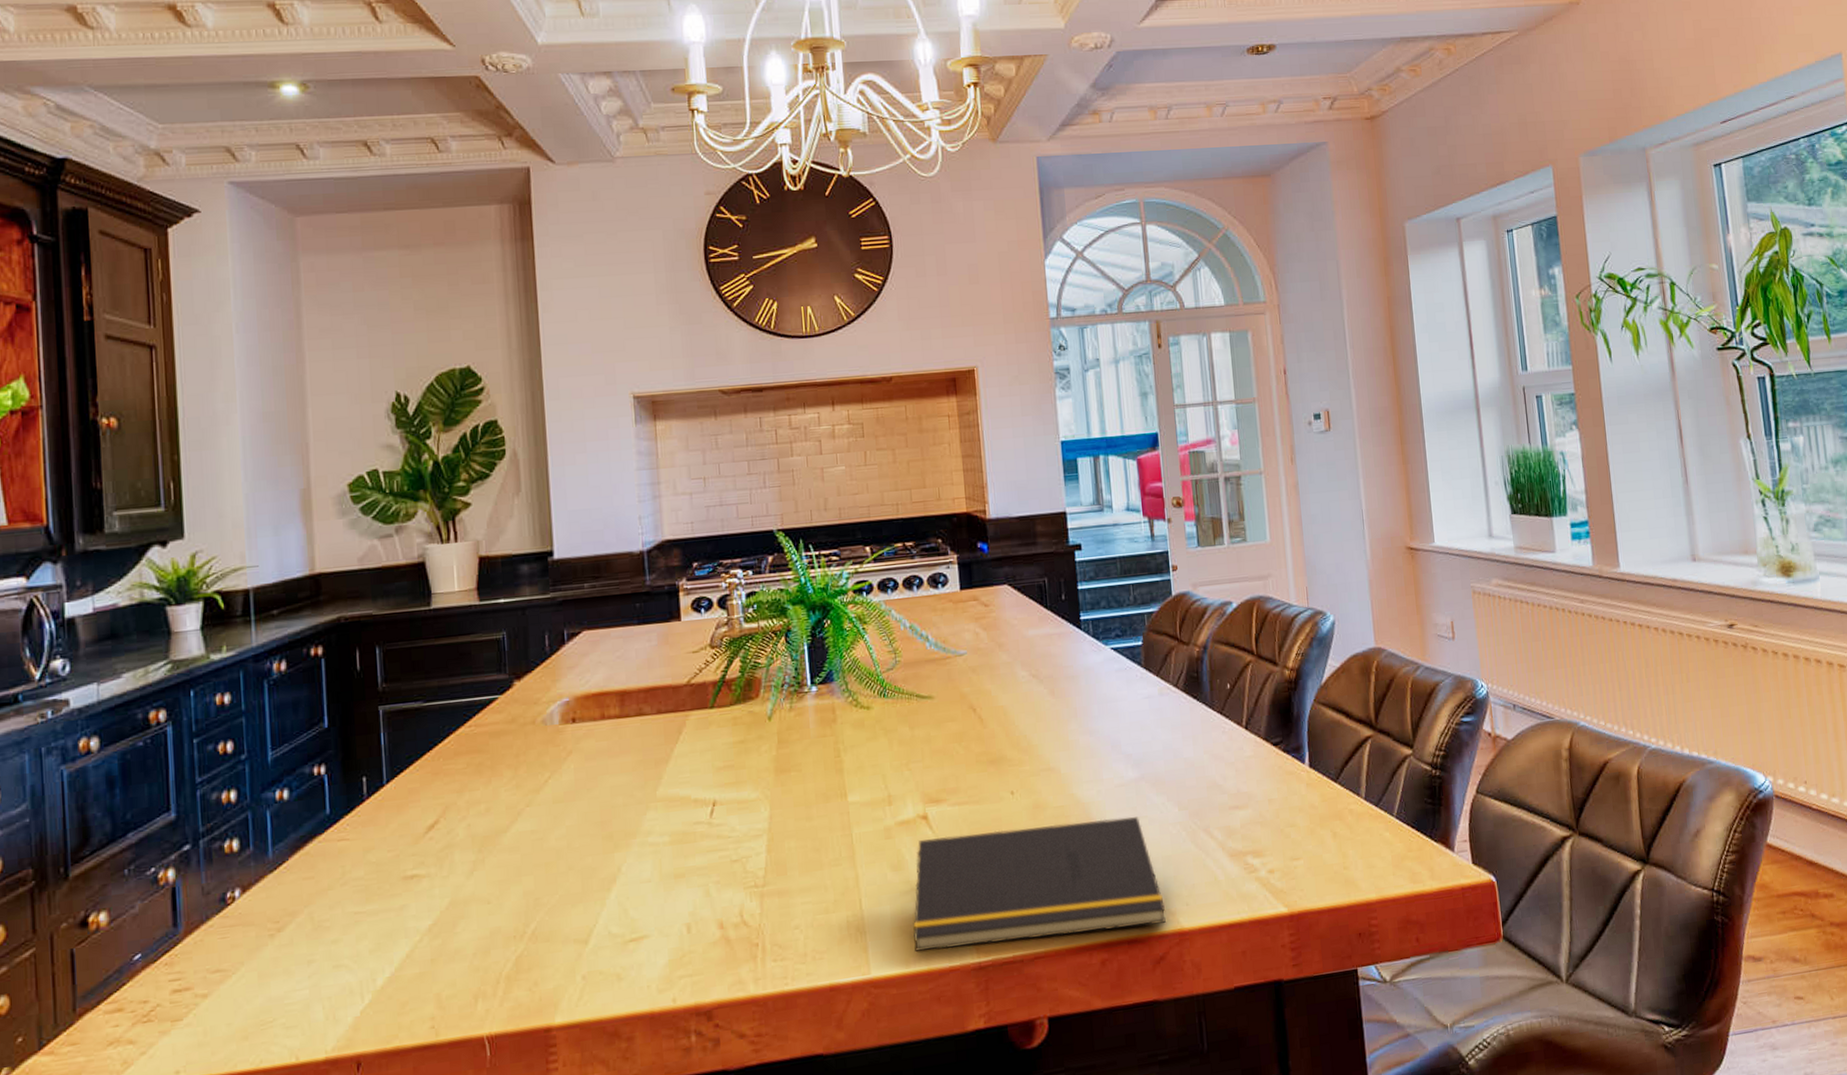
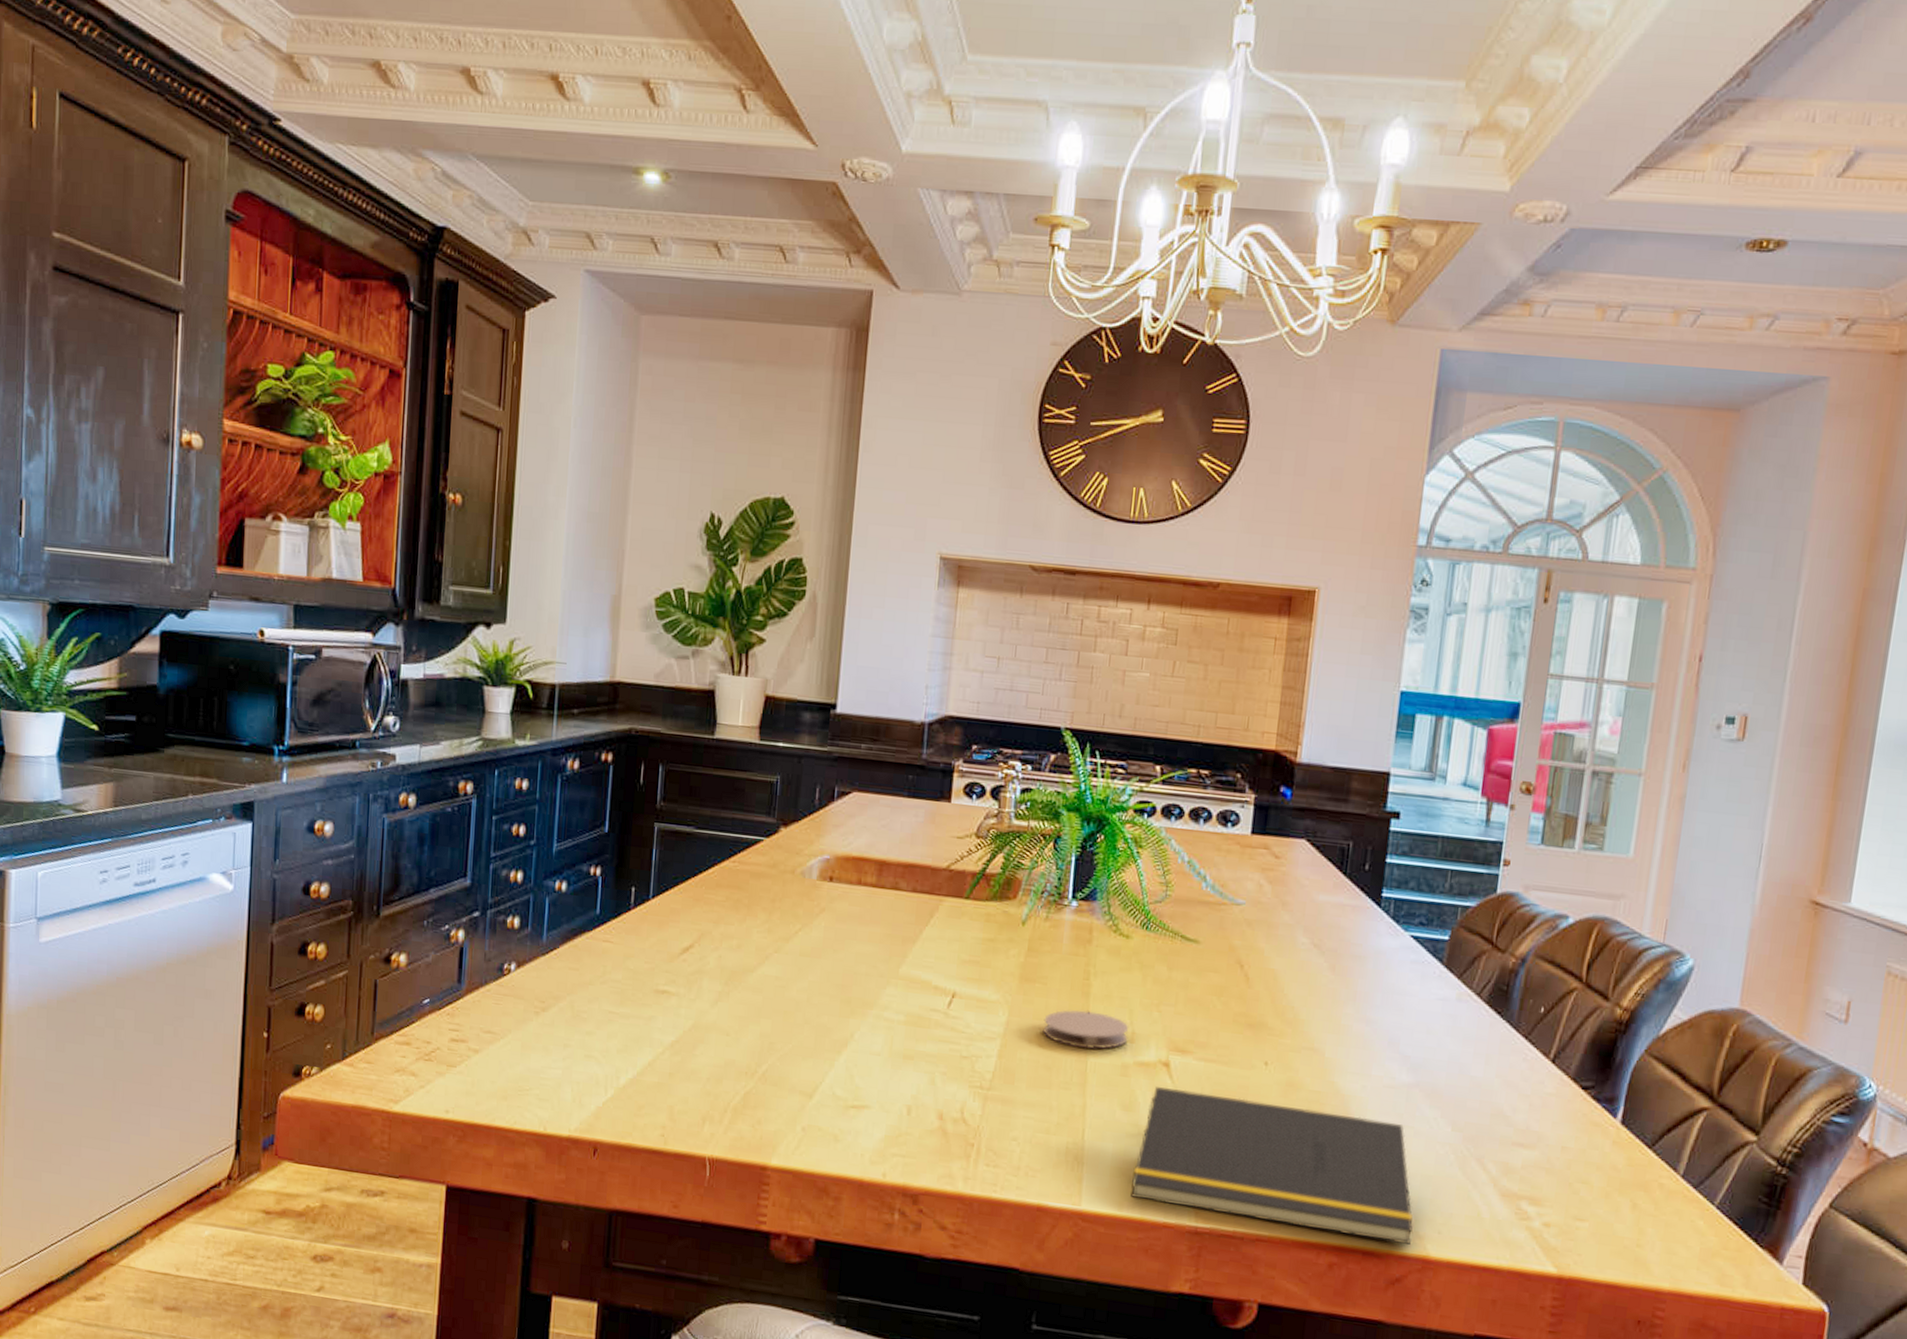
coaster: none [804,785,886,824] -> present [1043,1010,1129,1049]

